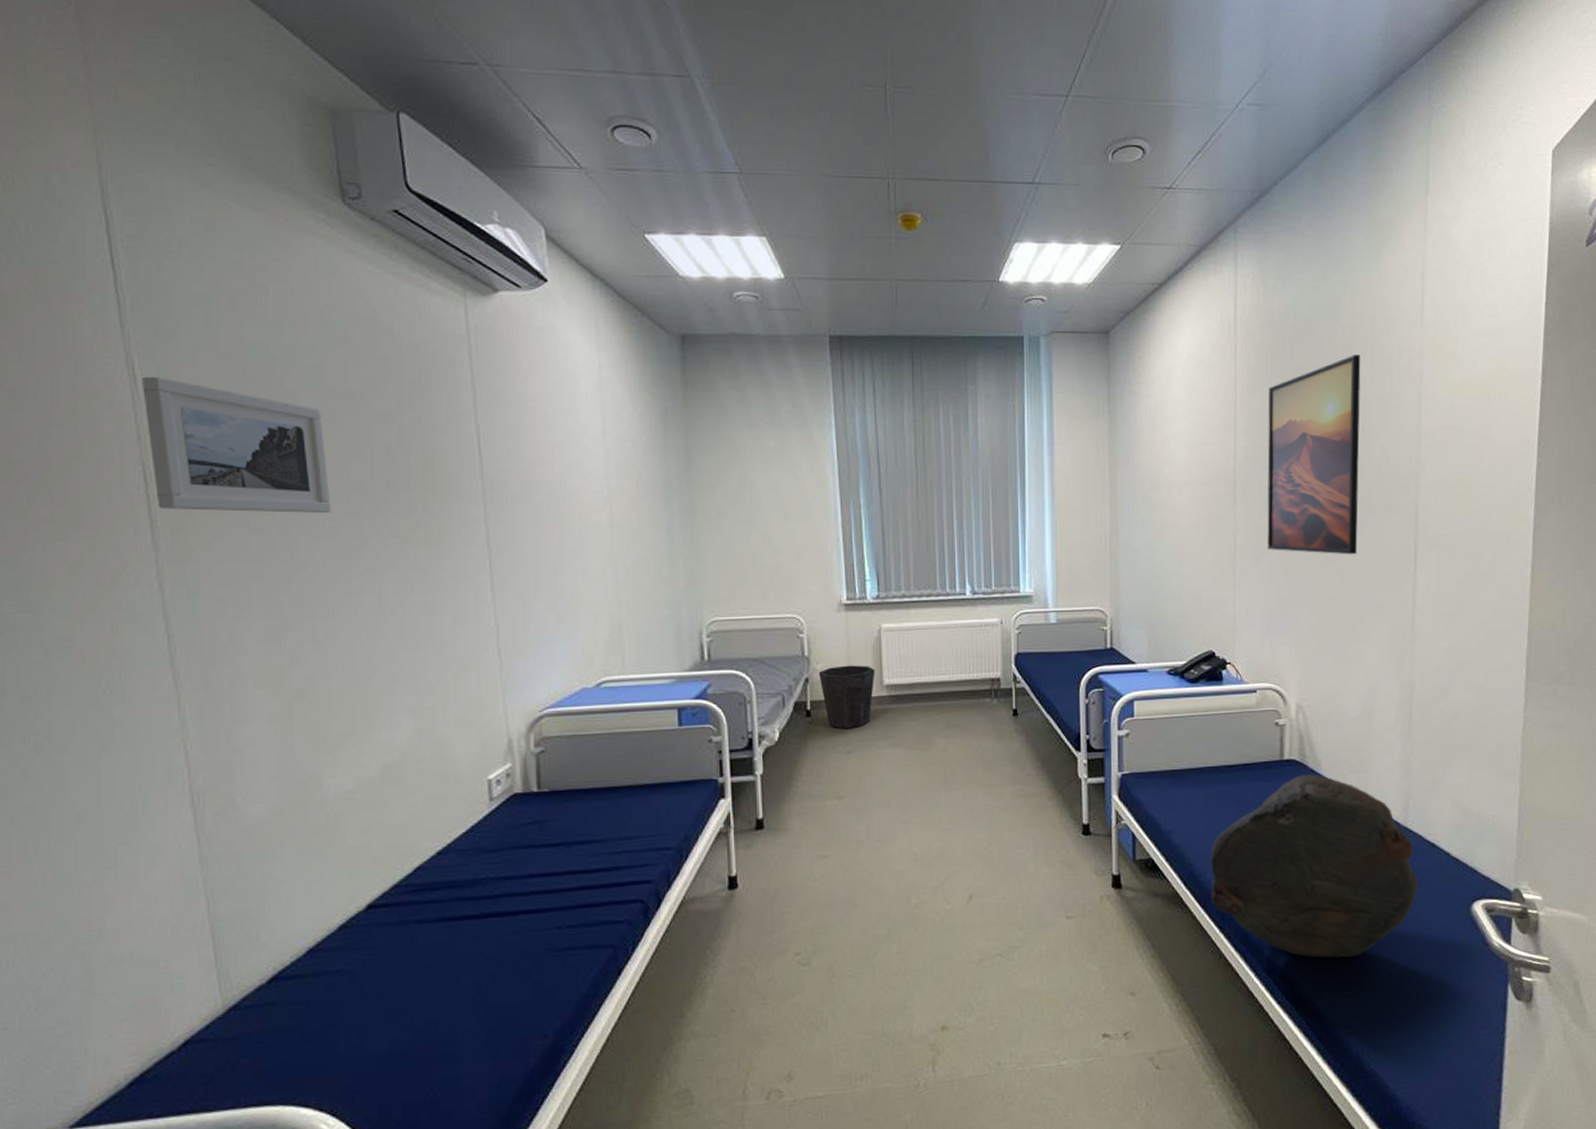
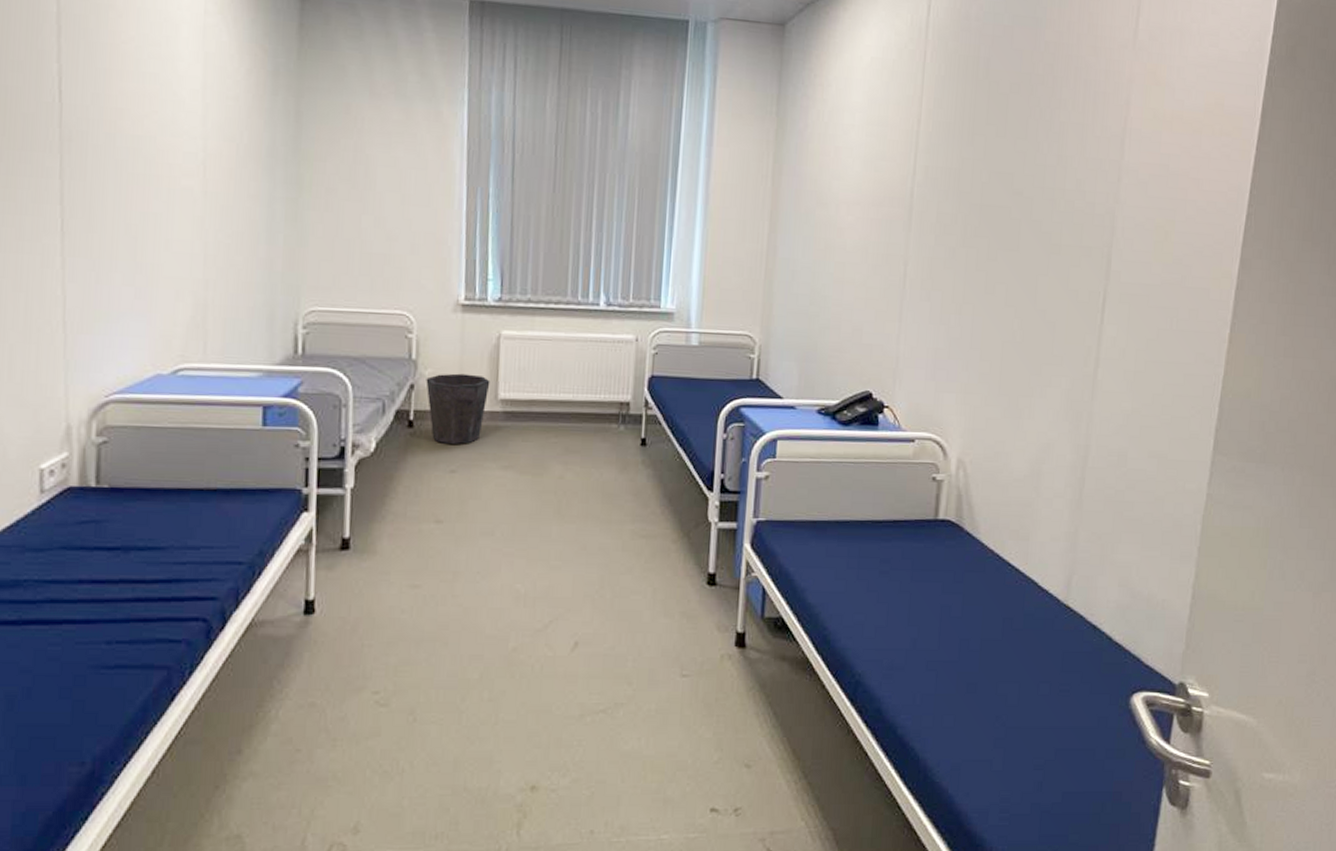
bag: present [1210,774,1418,958] -> none [844,537,1074,743]
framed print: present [1267,355,1361,555] -> none [941,74,1063,298]

